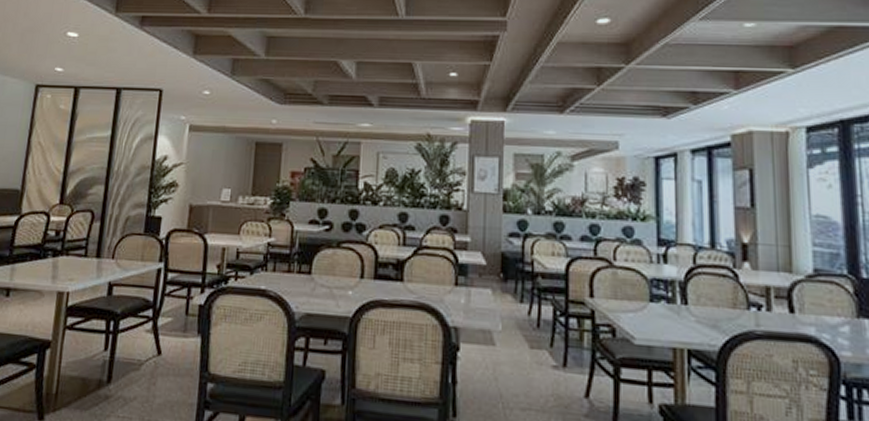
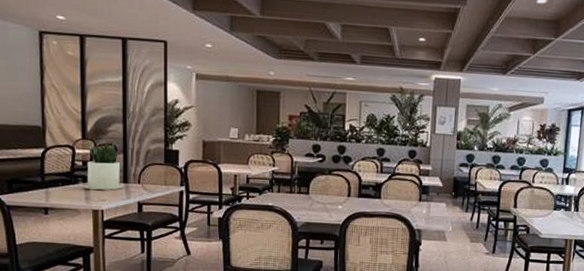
planter: none [53,208,96,268] -> present [84,142,122,191]

